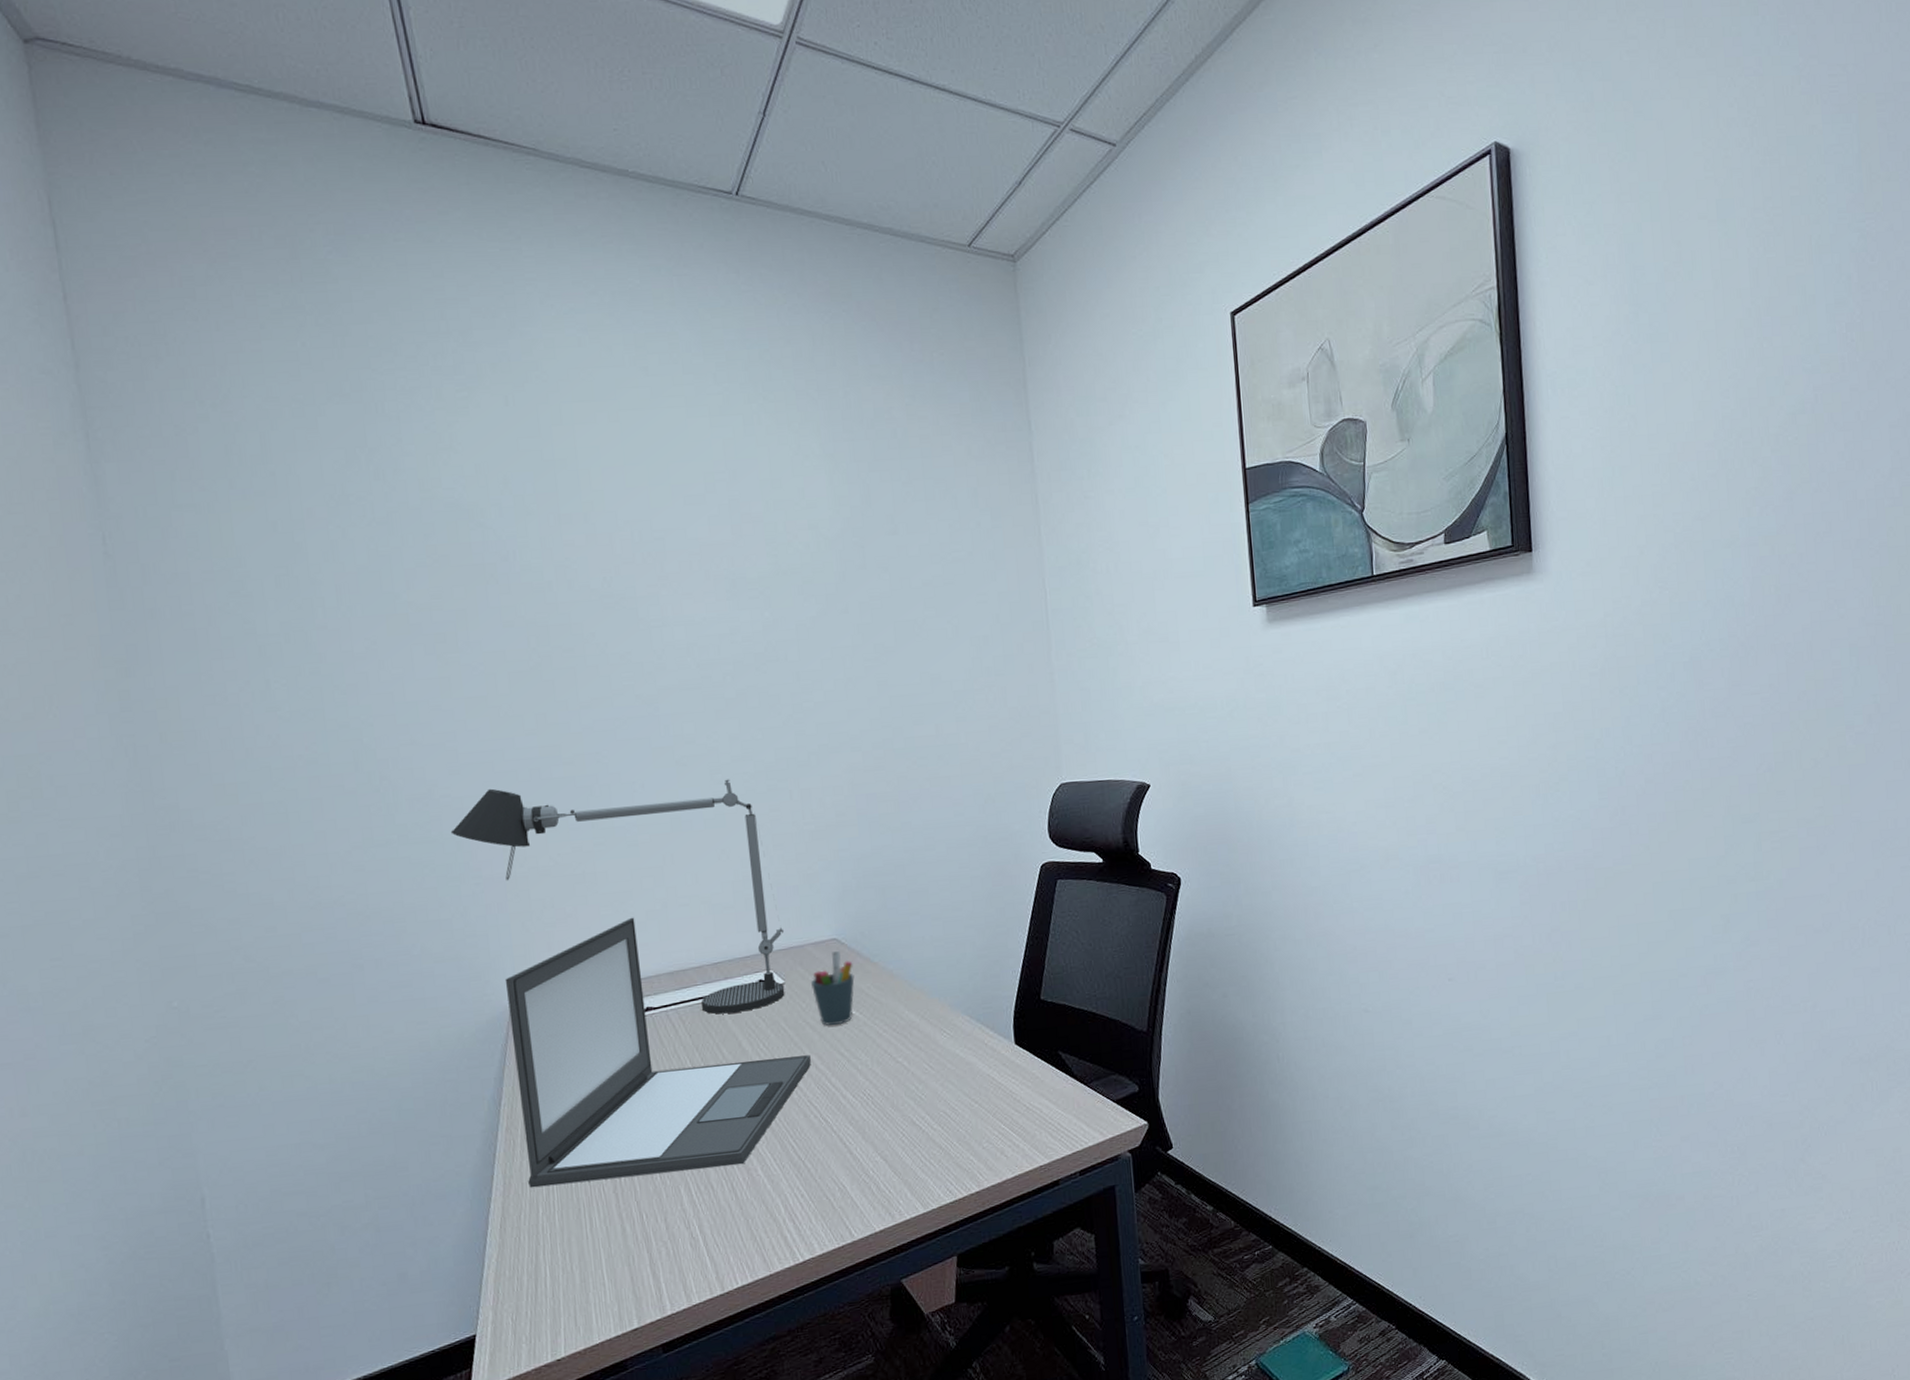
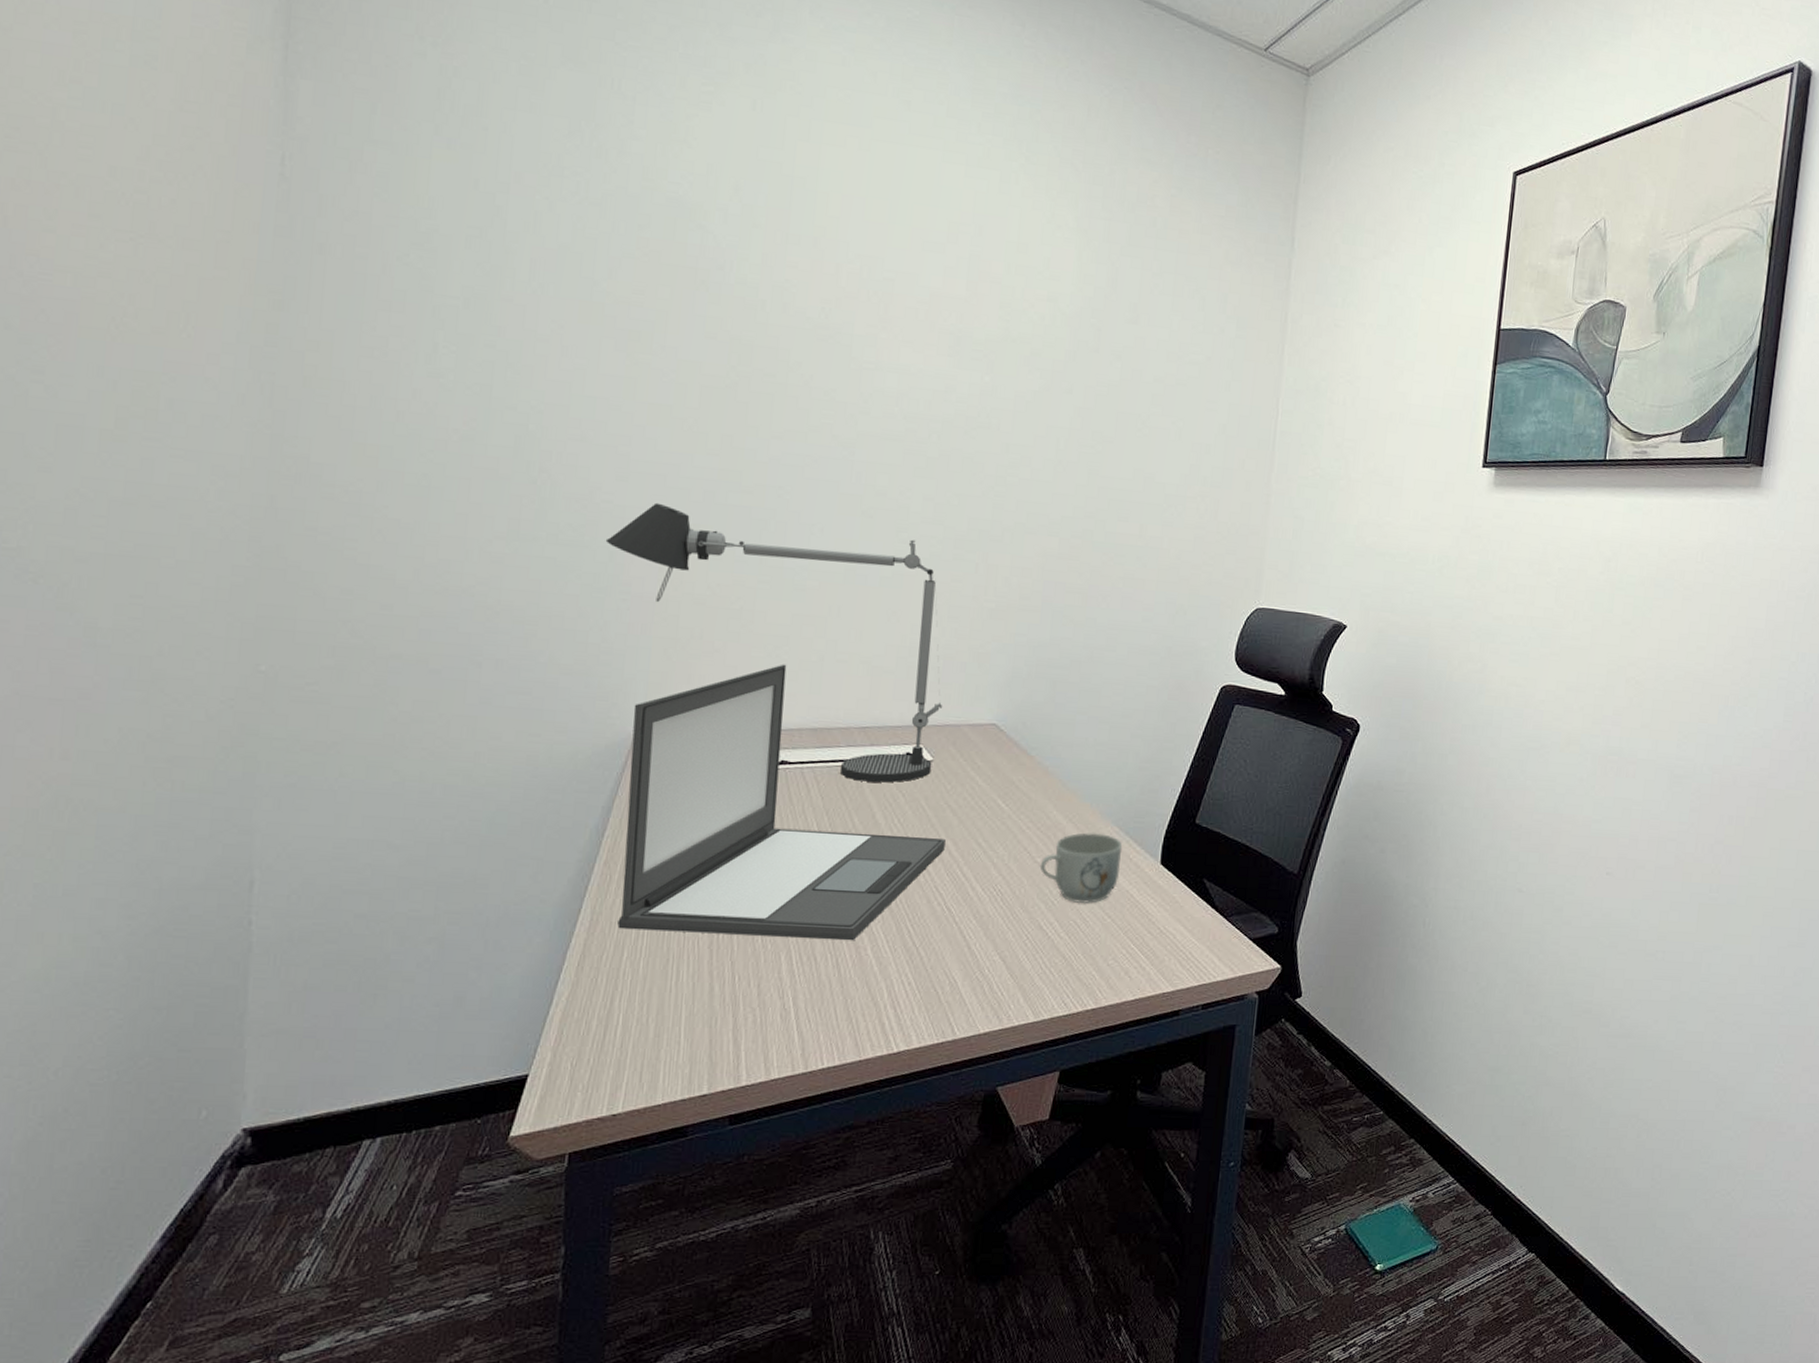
pen holder: present [810,951,855,1026] -> none [960,737,1009,814]
mug: none [902,1024,979,1094] -> present [1039,832,1123,903]

